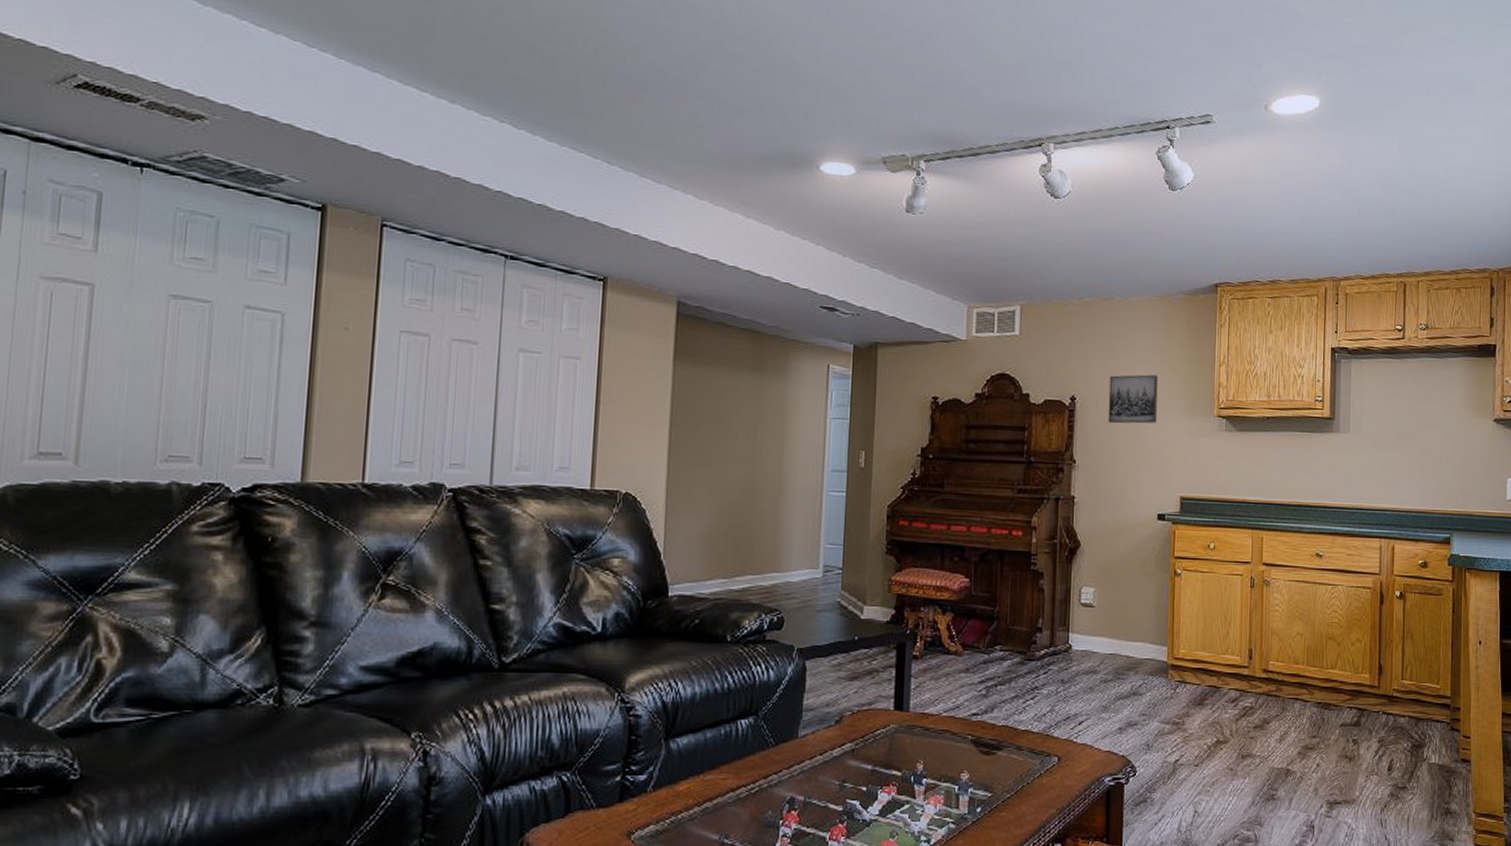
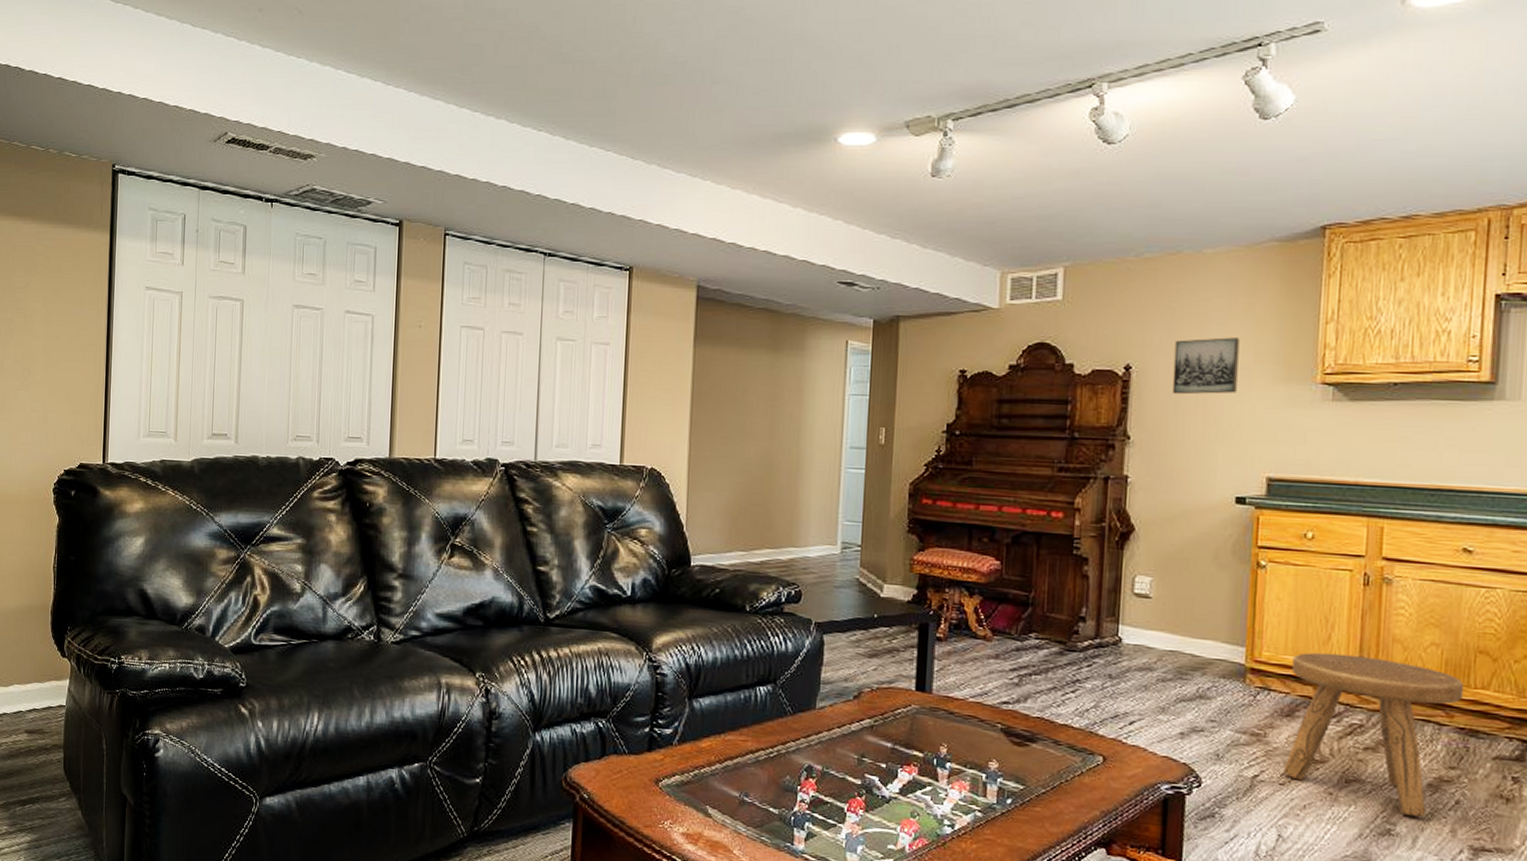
stool: none [1197,647,1320,780] -> present [1284,652,1465,817]

